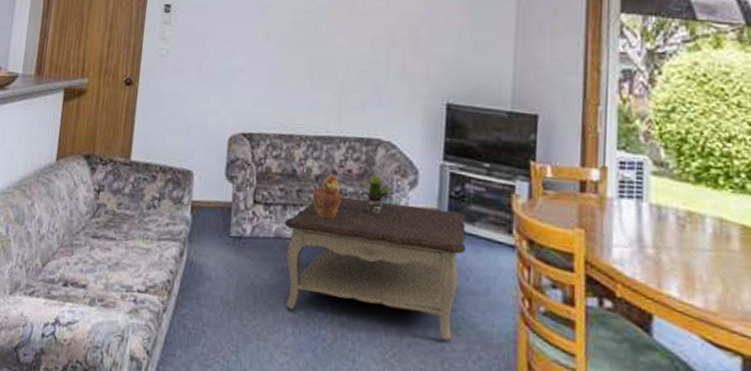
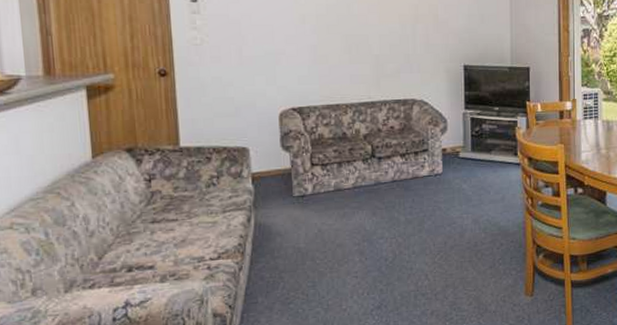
coffee table: present [284,196,467,341] -> none [341,146,487,243]
decorative container: present [312,173,343,219] -> none [363,132,389,168]
potted plant: present [361,175,394,215] -> none [402,128,429,158]

